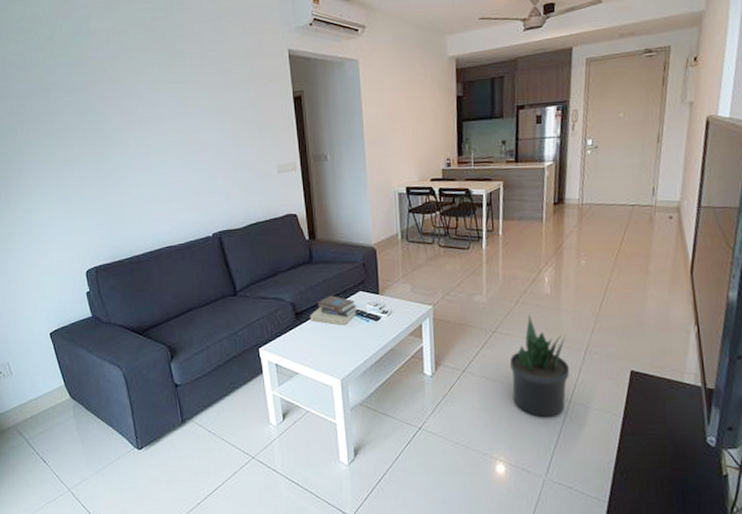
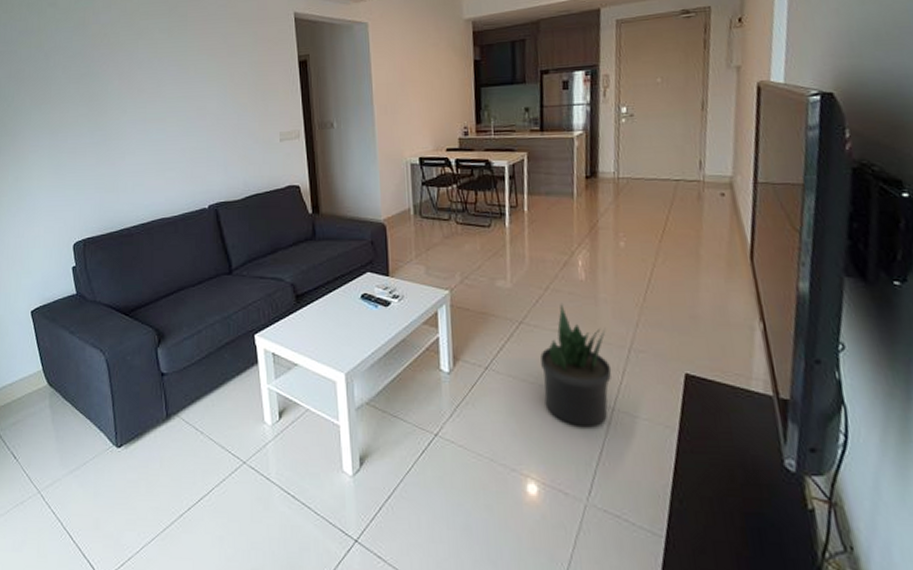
books: present [310,295,357,325] -> none [312,276,365,310]

